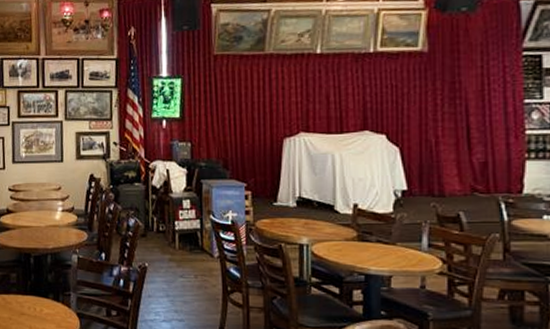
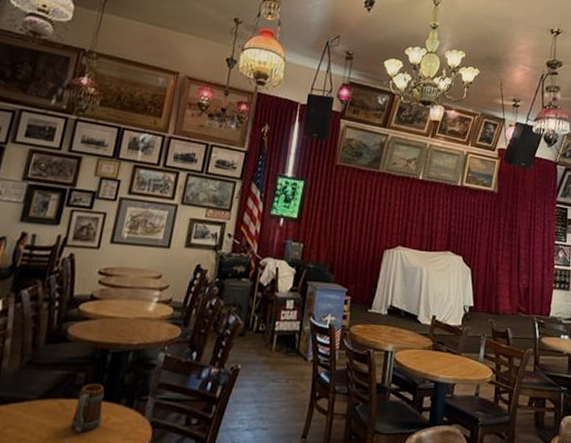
beer mug: none [13,281,36,321] -> present [70,383,105,432]

